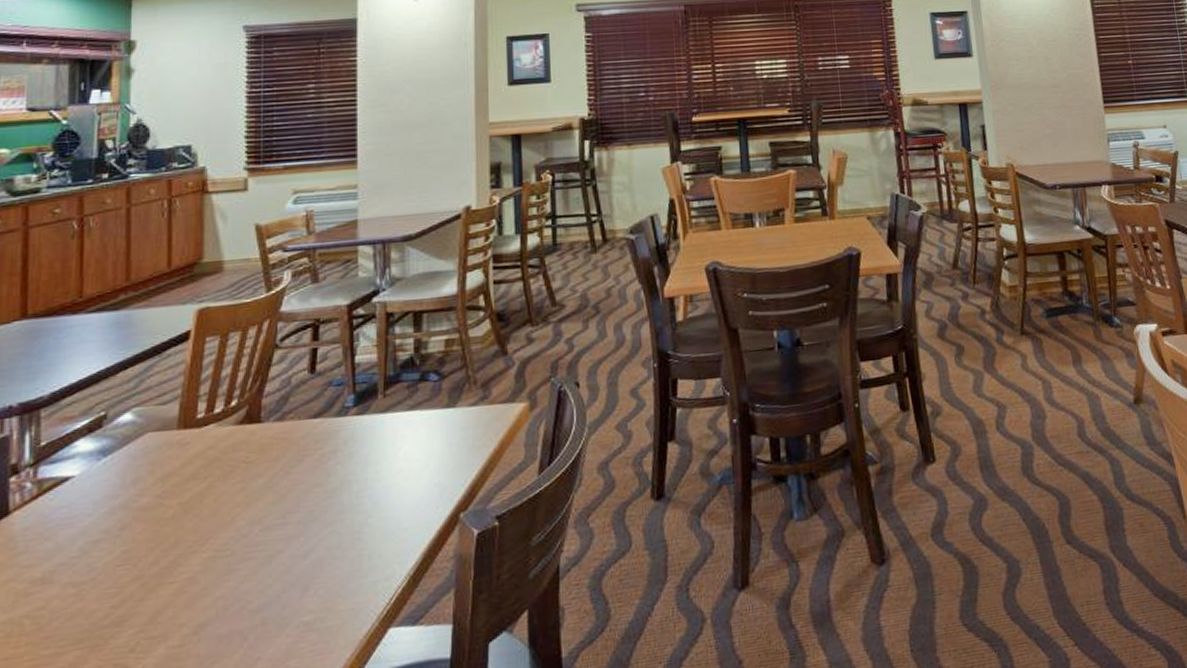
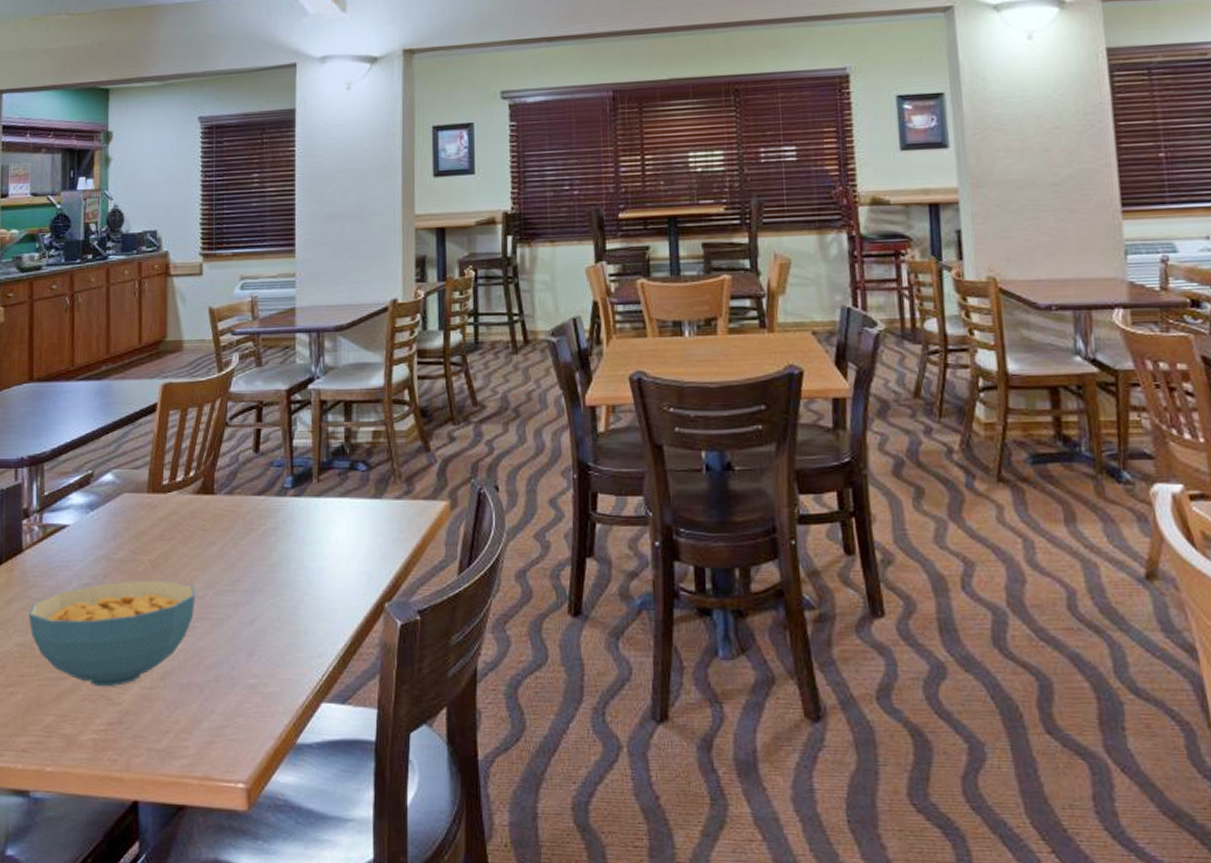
cereal bowl: none [16,522,238,655] -> present [28,580,196,687]

